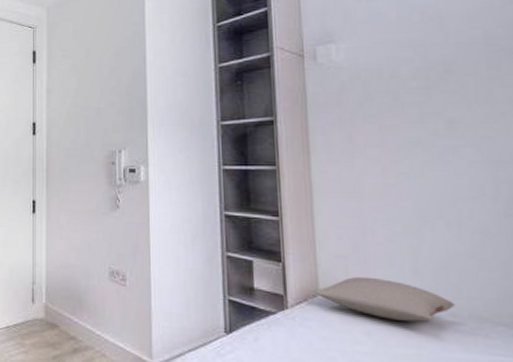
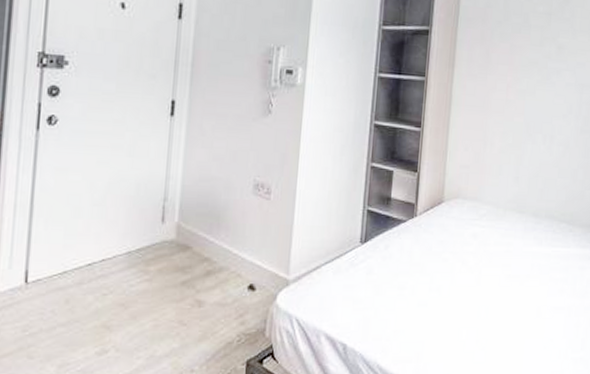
pillow: present [315,276,456,322] -> none [440,184,538,223]

